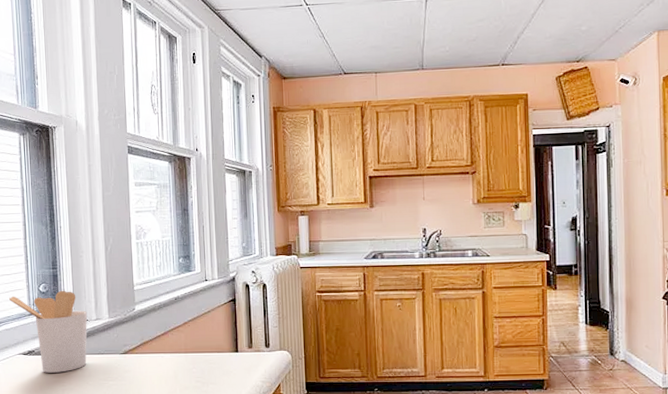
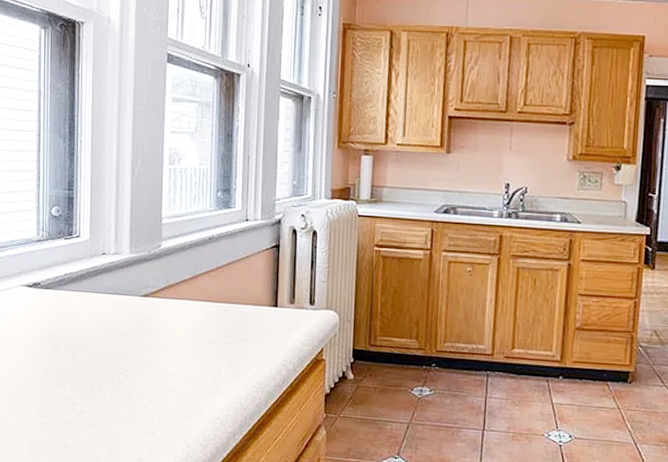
utensil holder: present [9,290,88,373] -> none [15,215,105,312]

